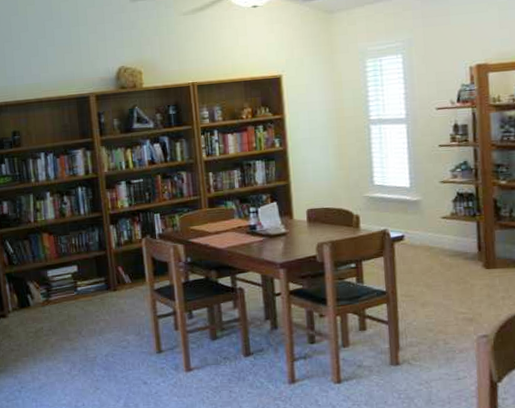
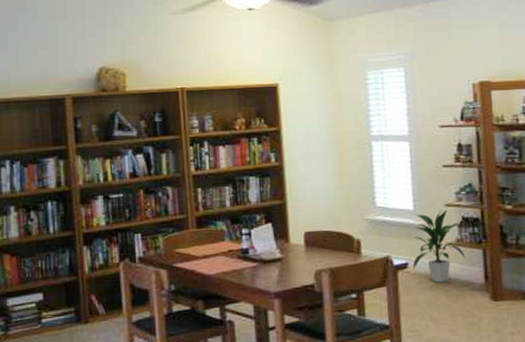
indoor plant: none [409,186,460,253] -> present [413,209,466,283]

